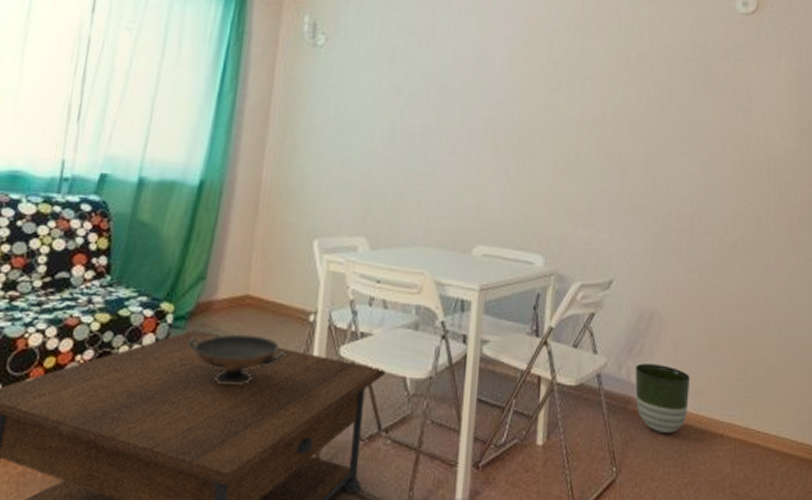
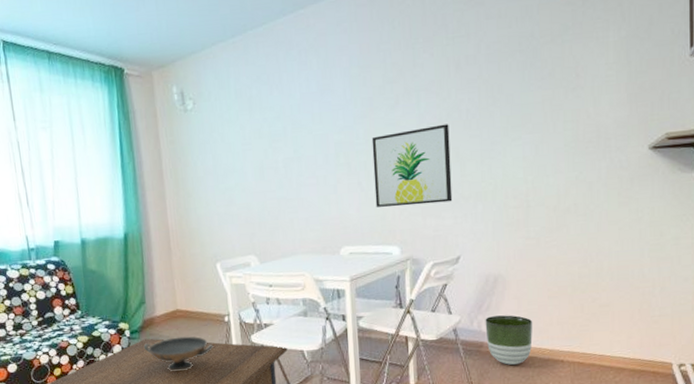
wall art: none [522,119,614,212] -> present [371,124,453,207]

